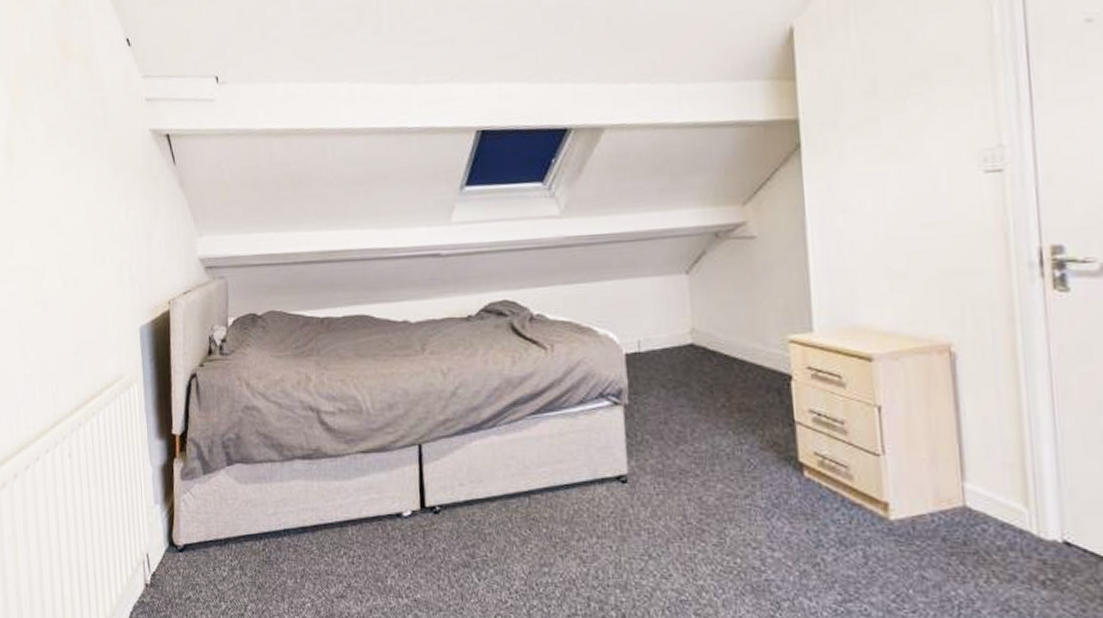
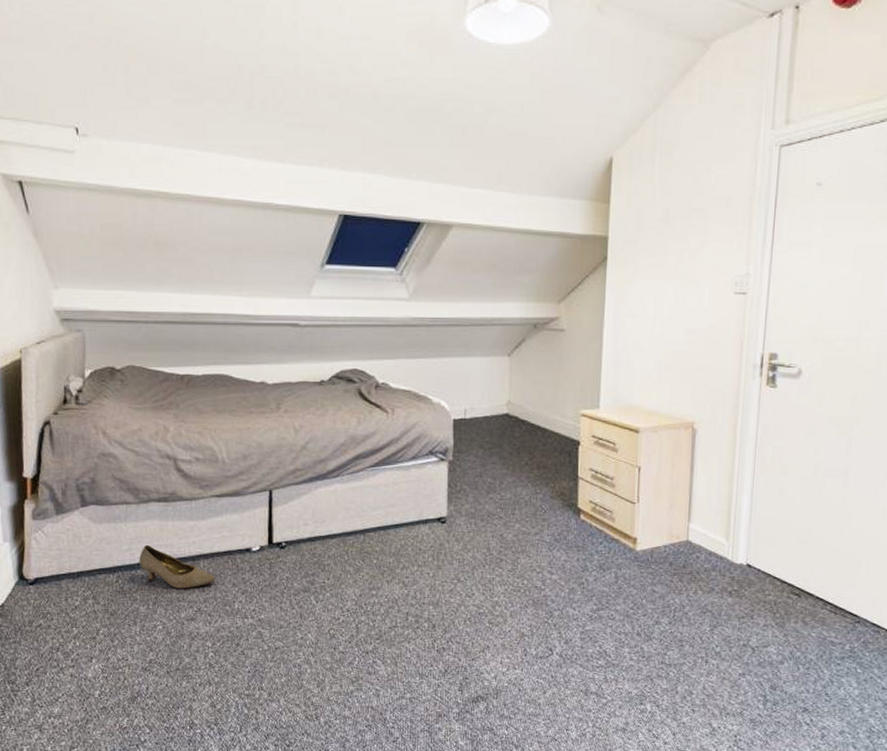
shoe: none [284,508,366,560] -> present [138,544,216,589]

